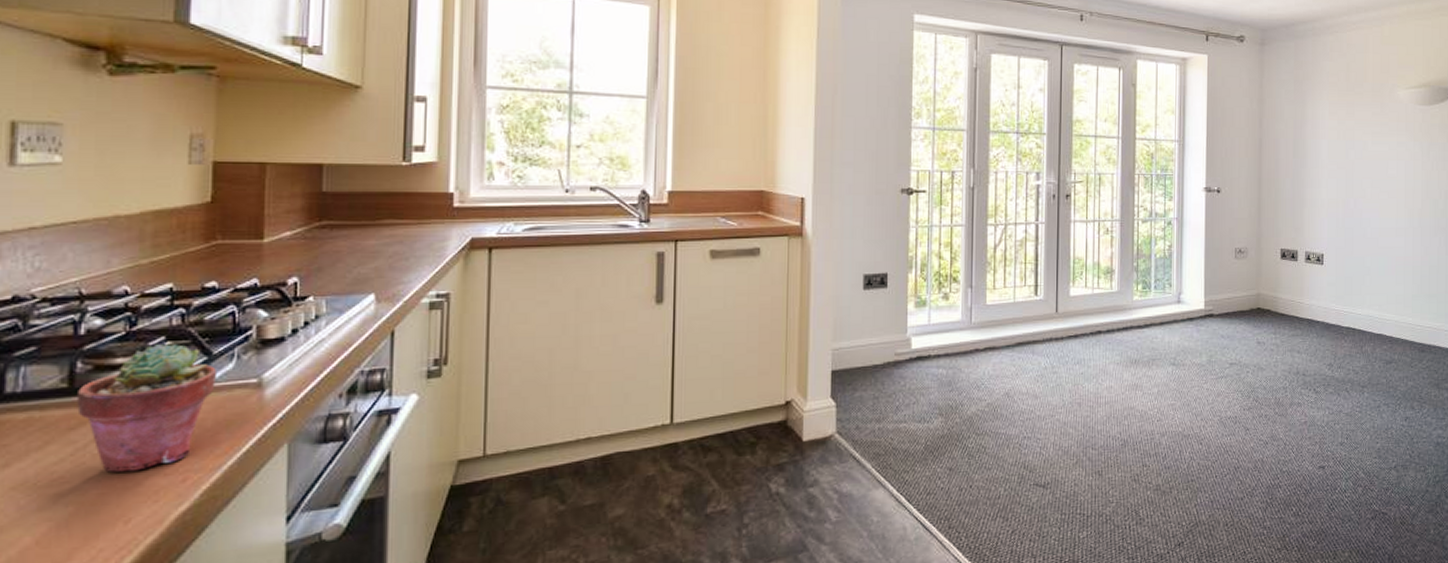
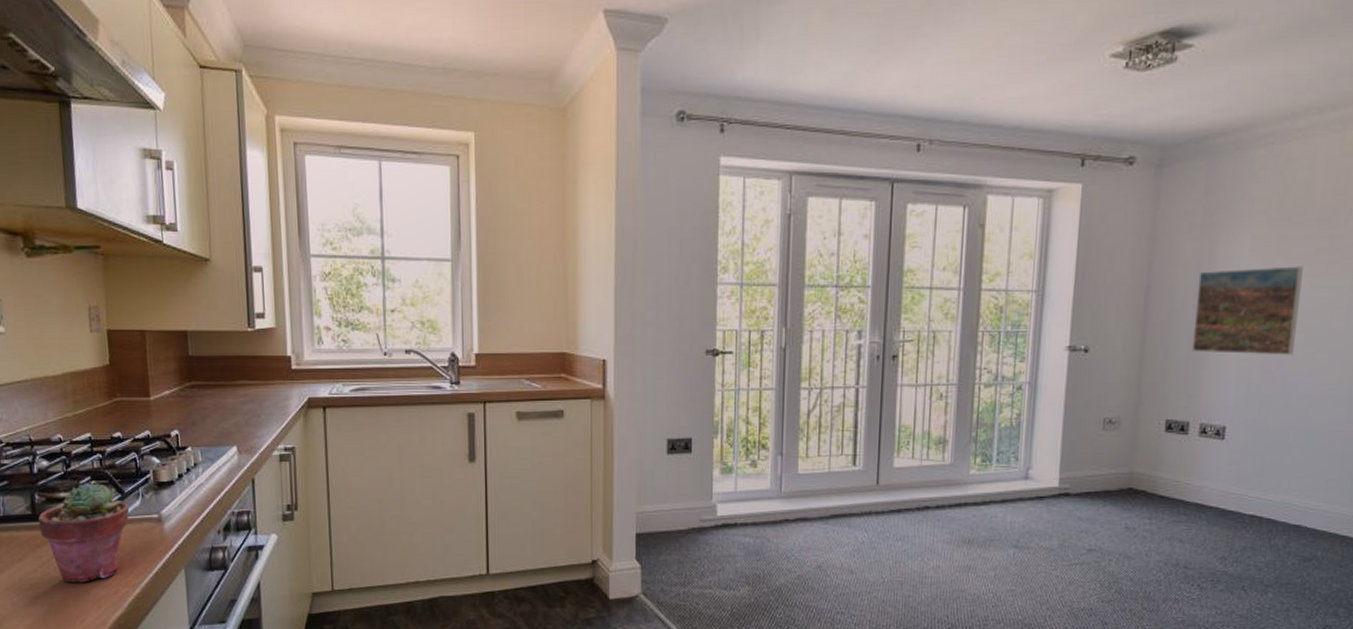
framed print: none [1295,126,1365,196] -> present [1191,266,1303,356]

